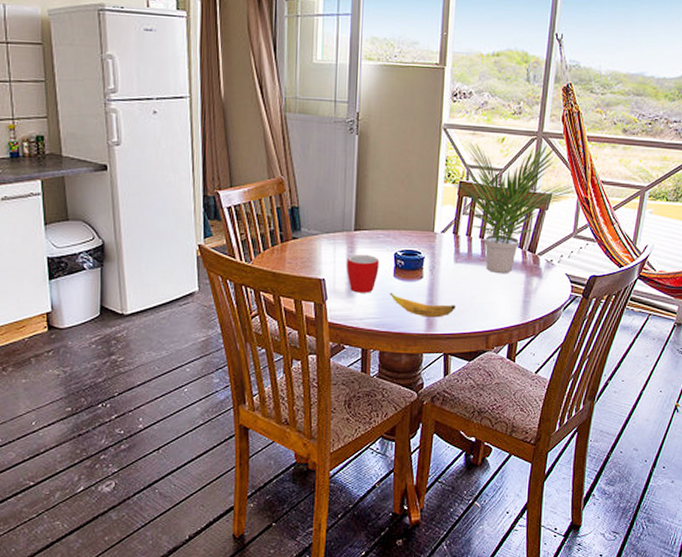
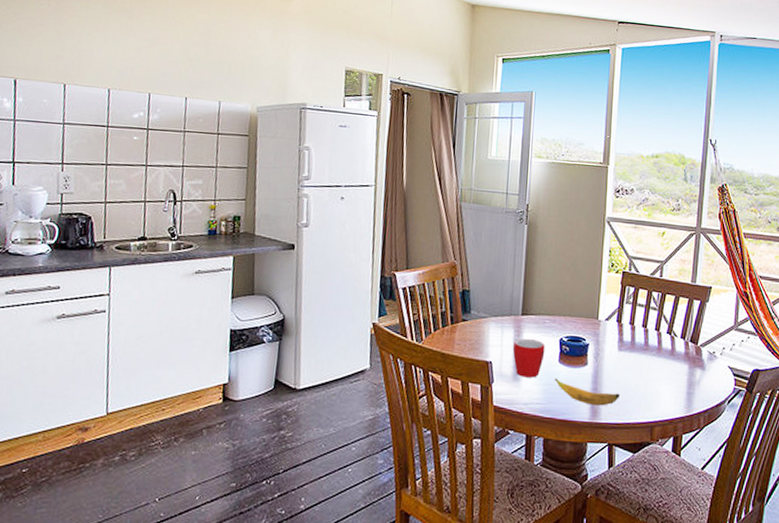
potted plant: present [449,142,575,274] -> none [612,235,734,364]

